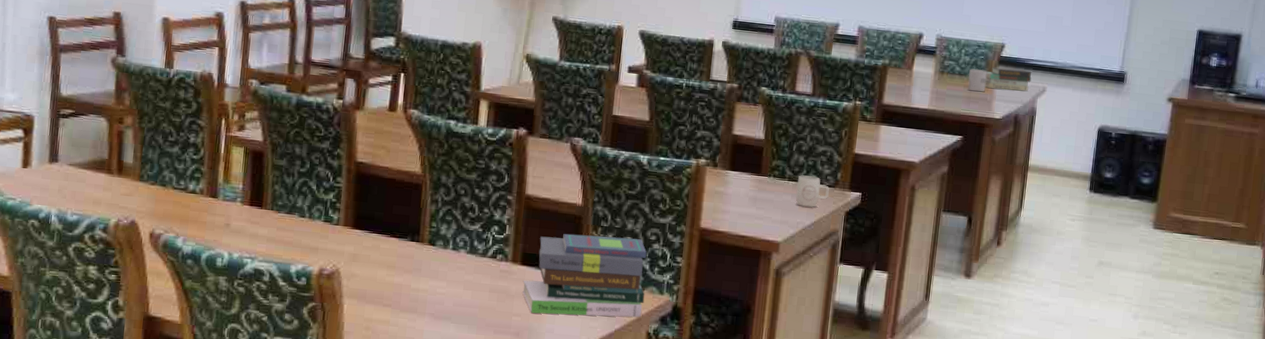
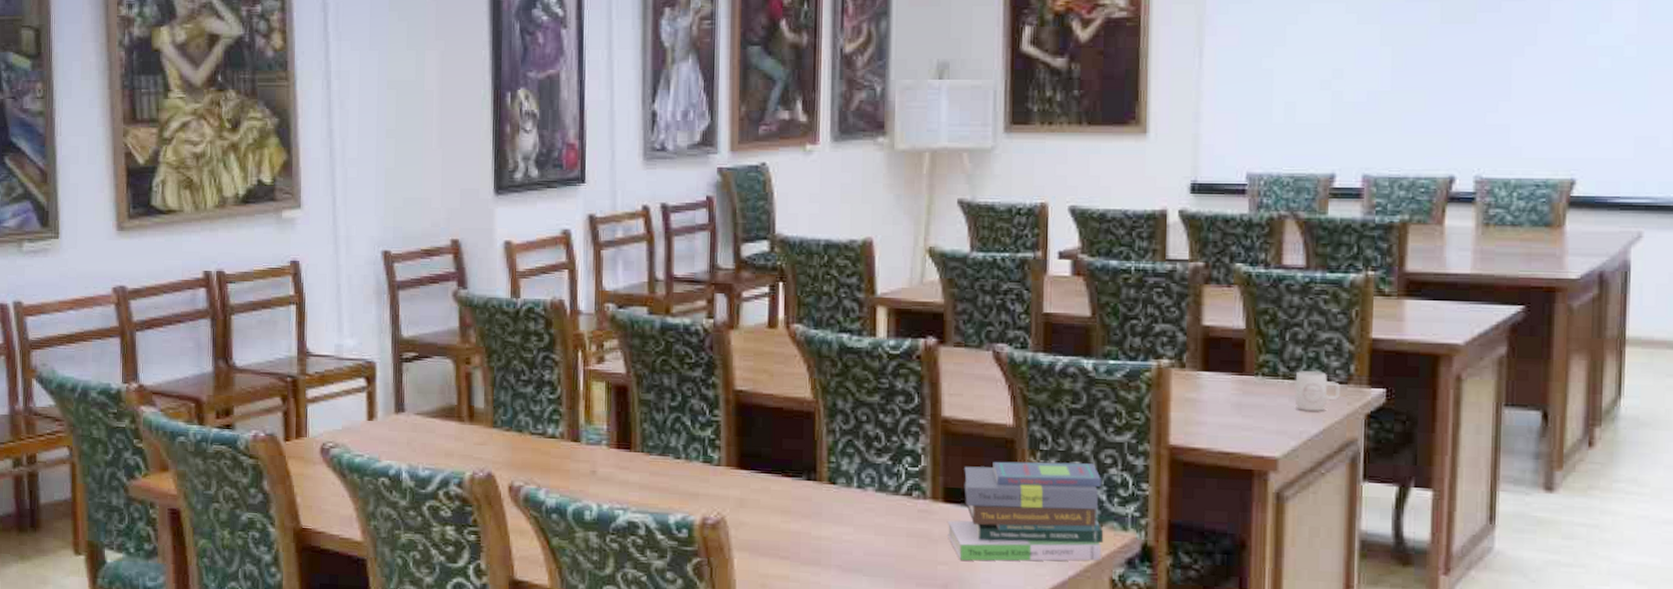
mug: present [967,68,987,92] -> none [1525,215,1553,246]
books: present [985,67,1032,92] -> none [1551,211,1619,241]

